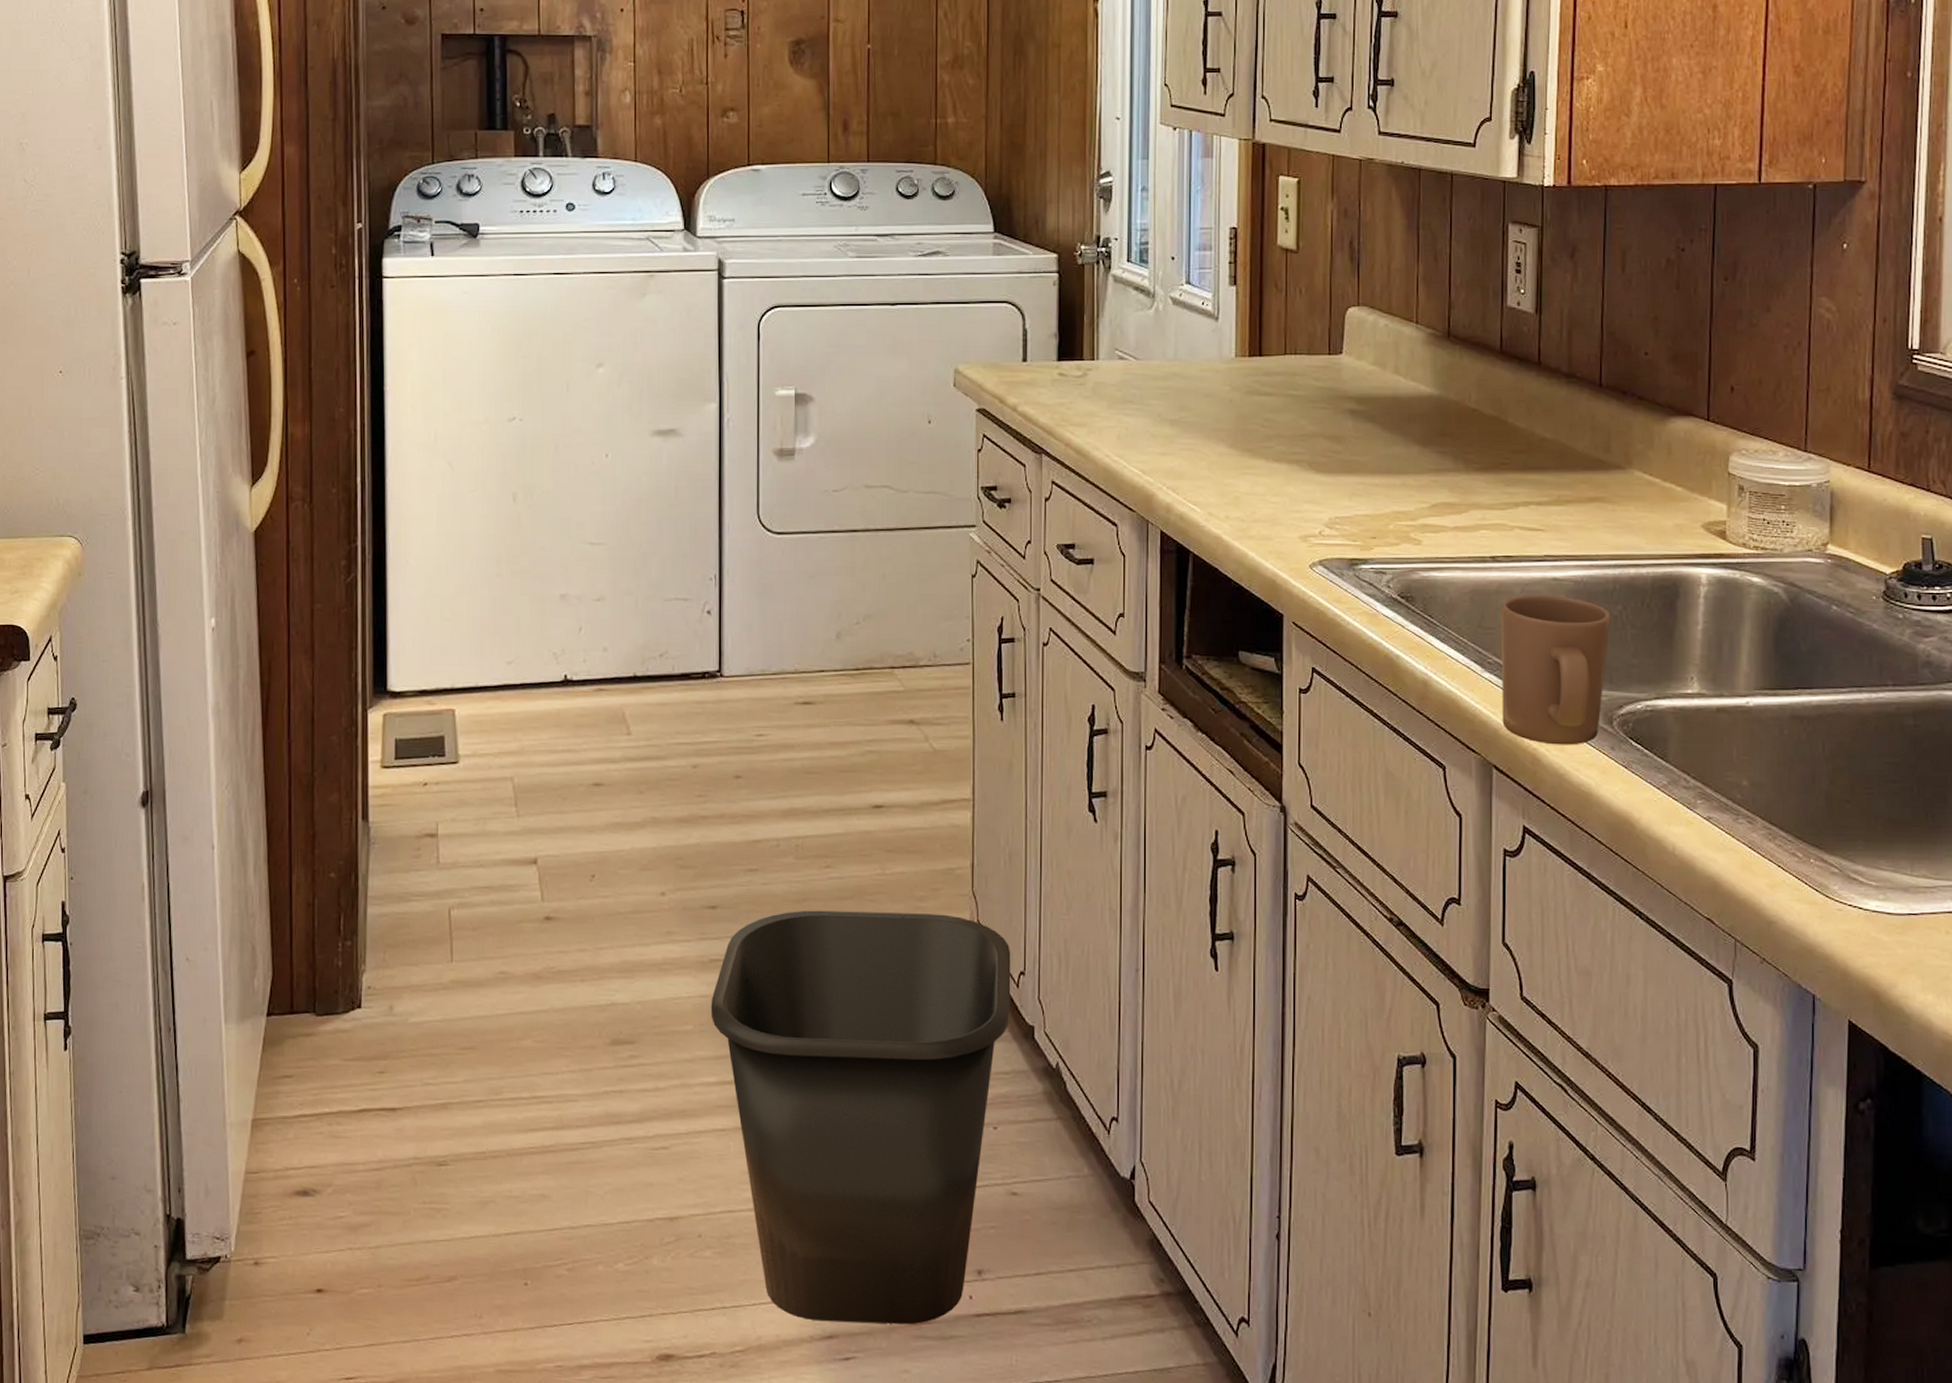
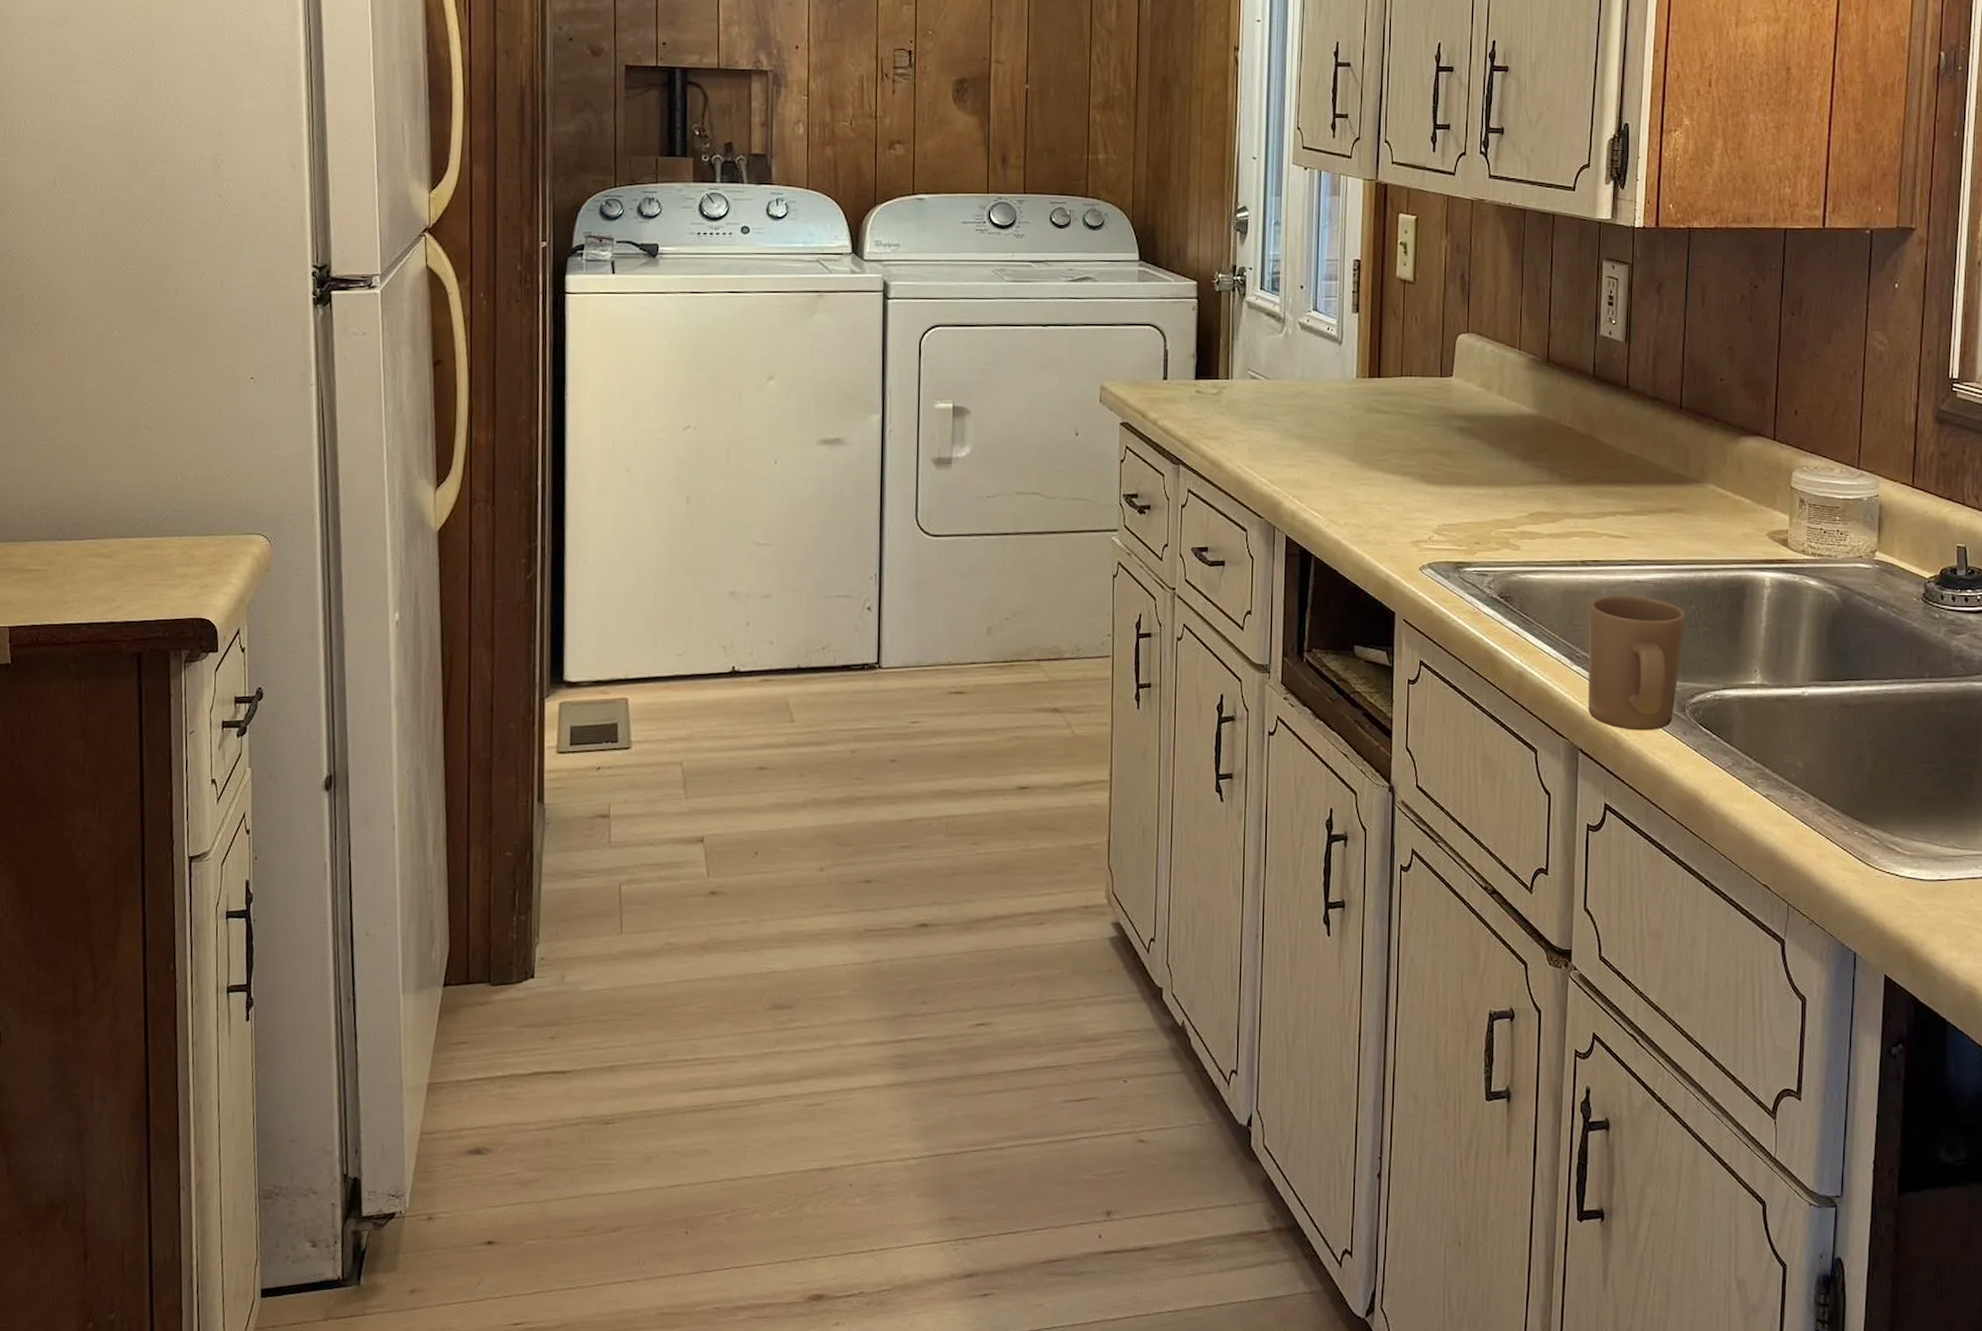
waste bin: present [711,910,1011,1325] -> none [864,883,1143,1262]

